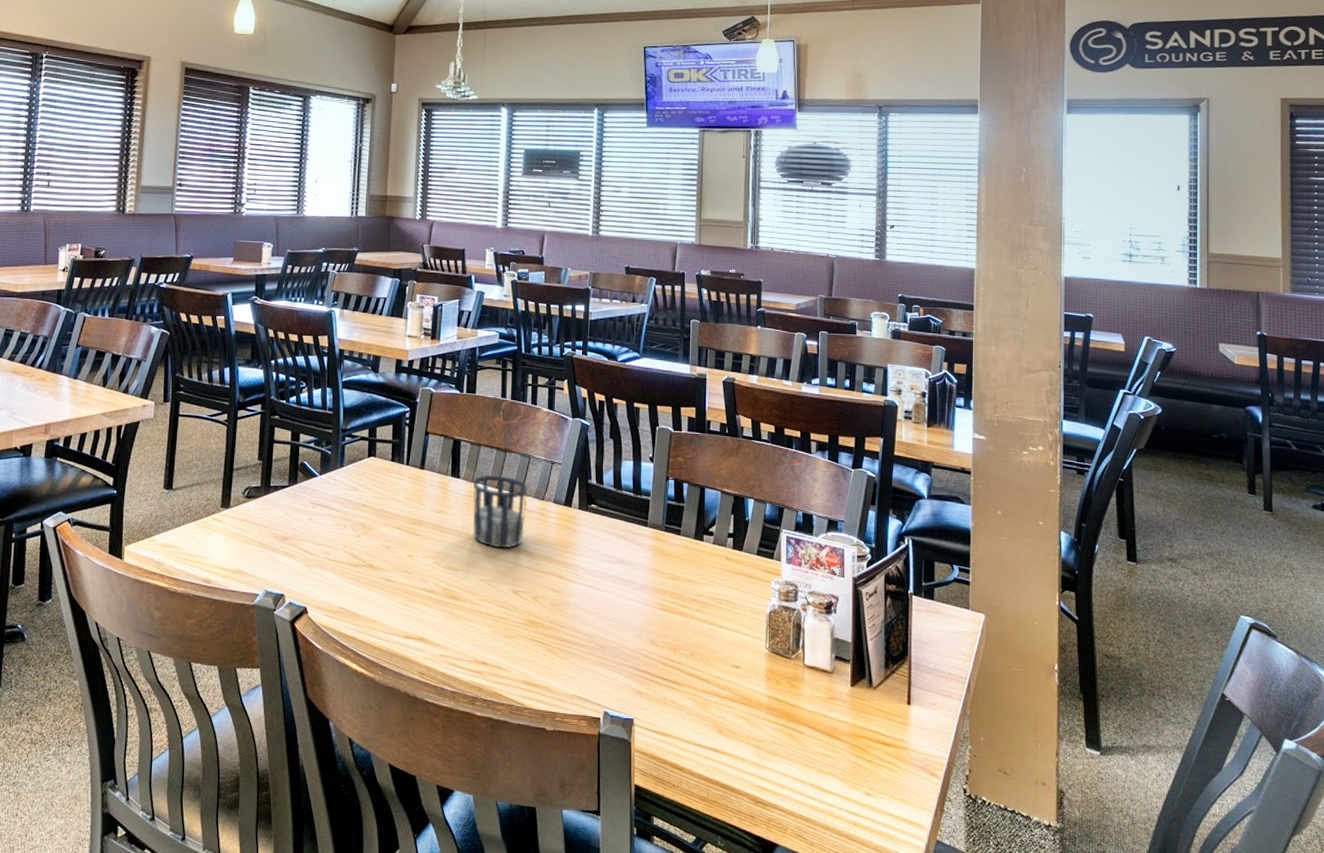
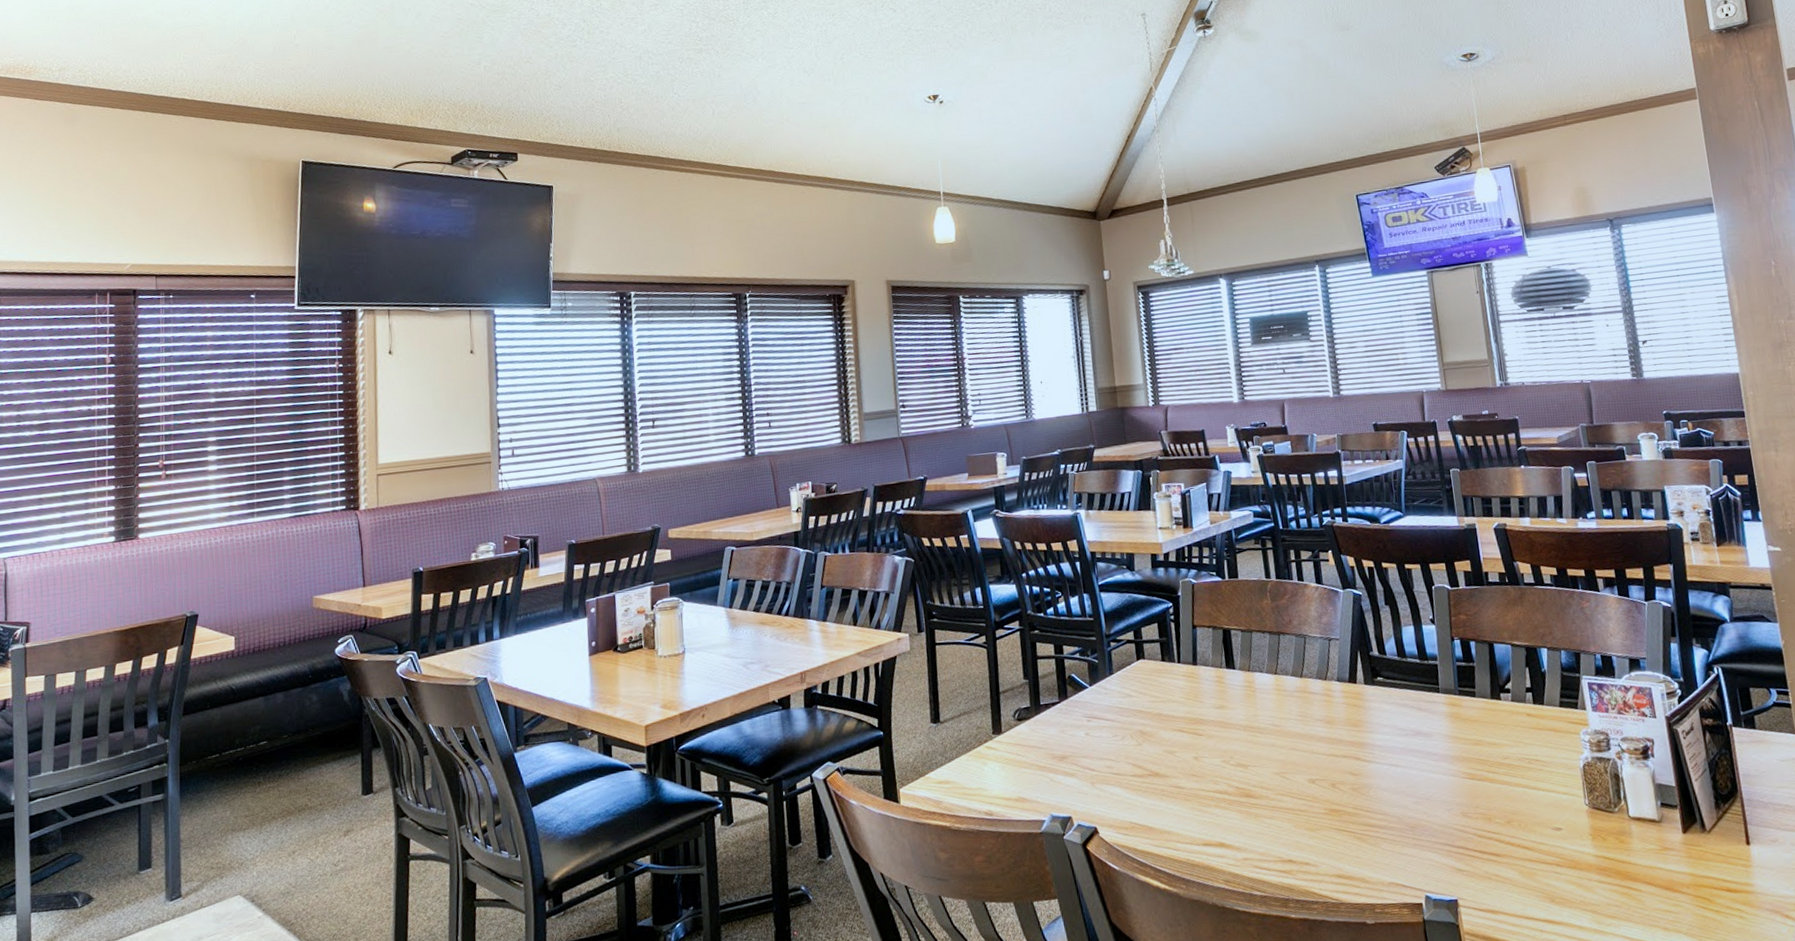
cup: present [472,475,528,548] -> none [1250,660,1311,738]

